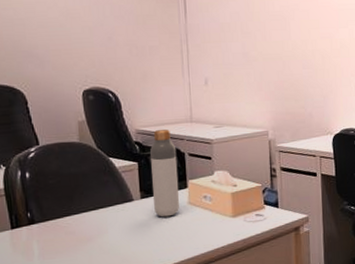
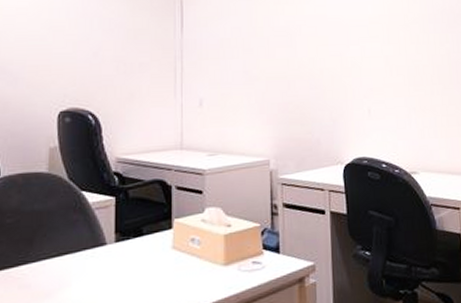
bottle: present [150,129,180,217] -> none [131,157,162,266]

